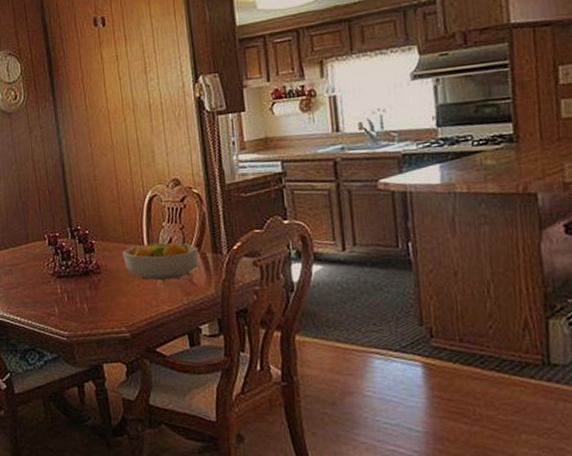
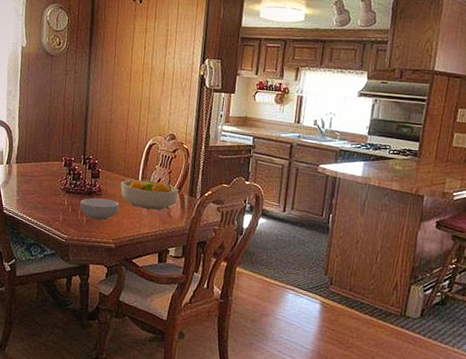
cereal bowl: none [76,276,127,305] -> present [80,198,120,220]

